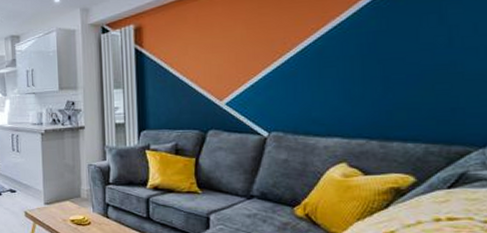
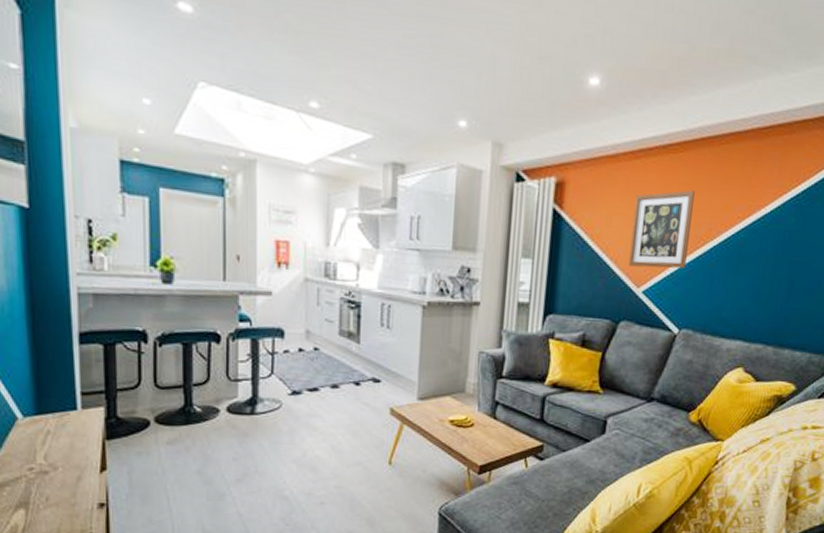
wall art: none [206,14,265,84] -> present [628,190,695,269]

